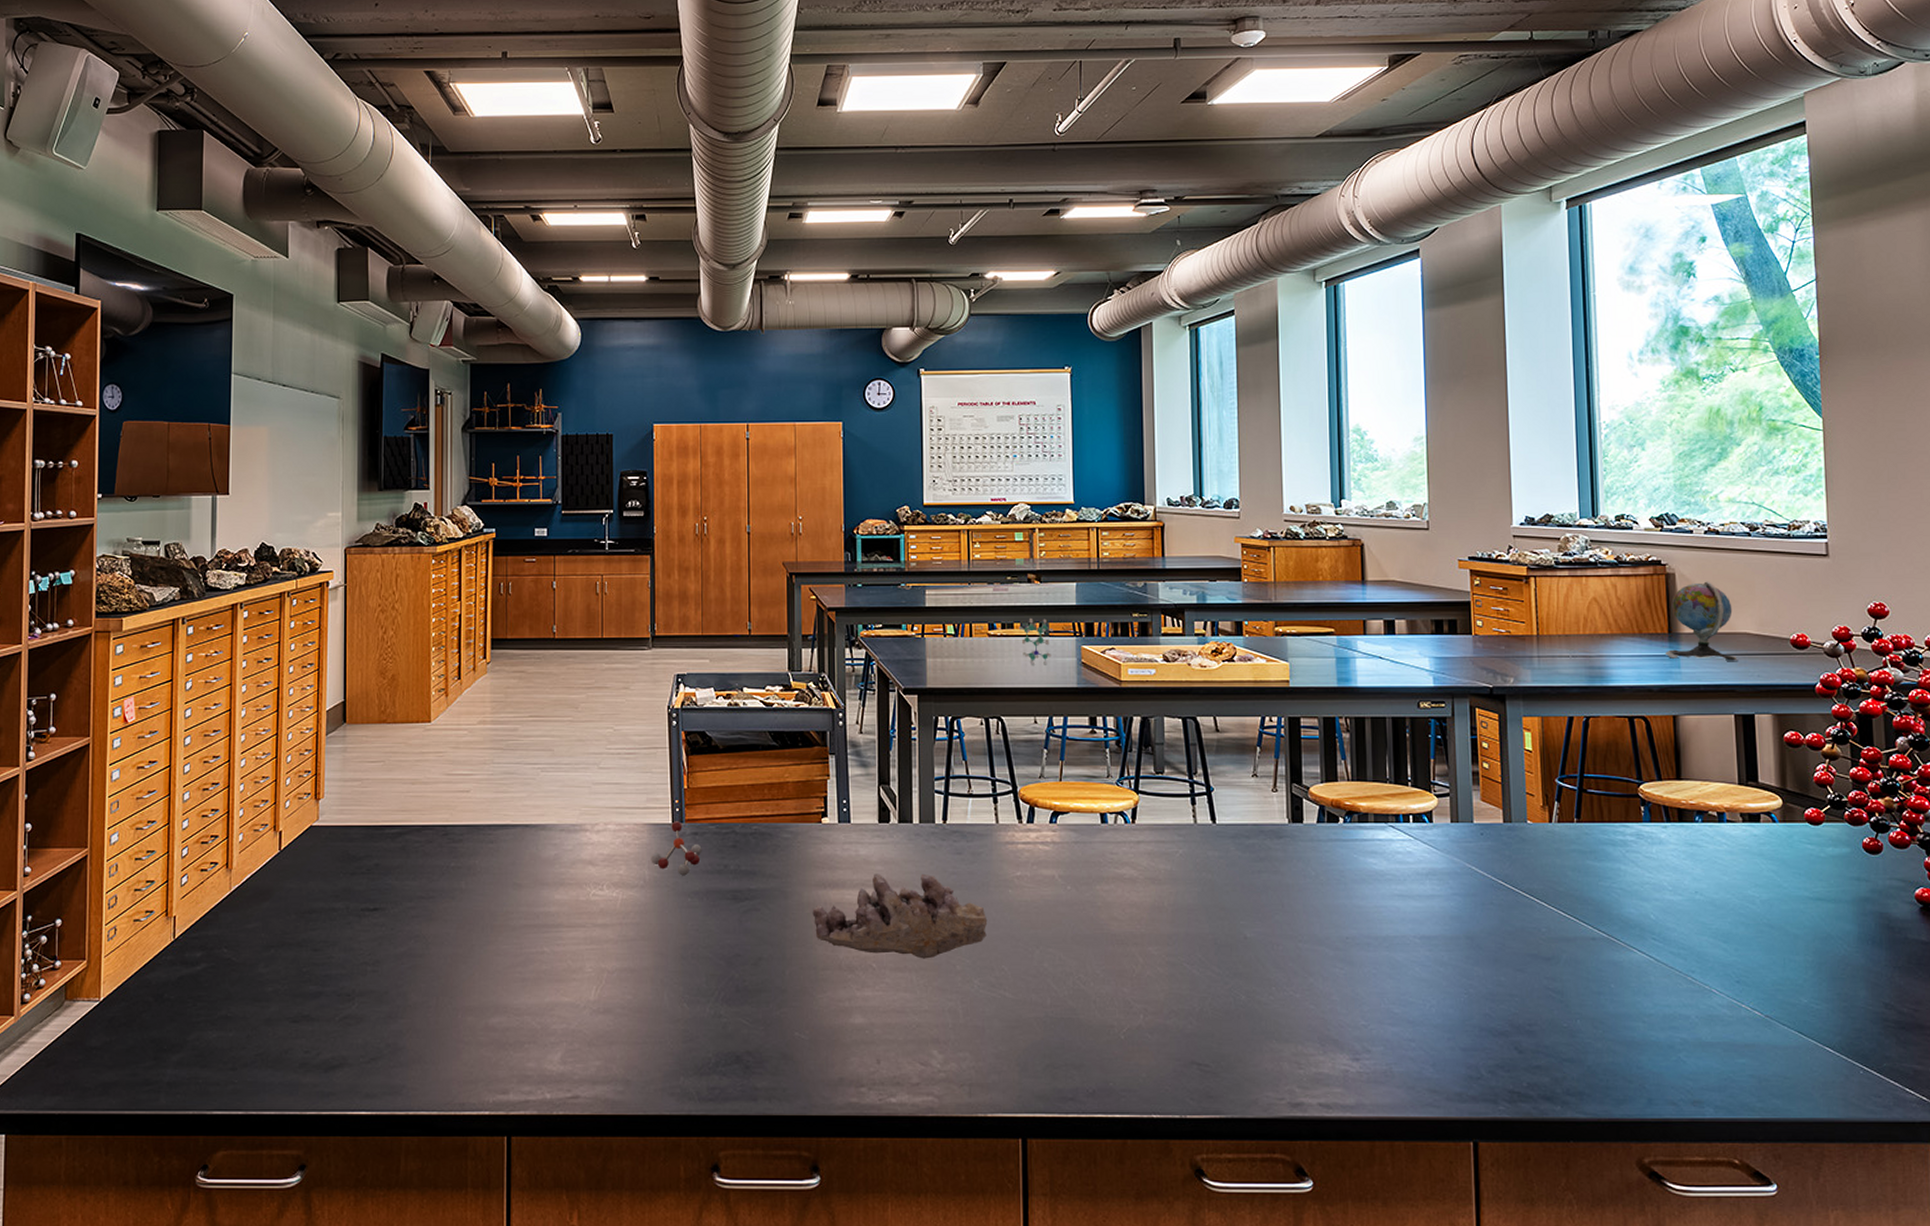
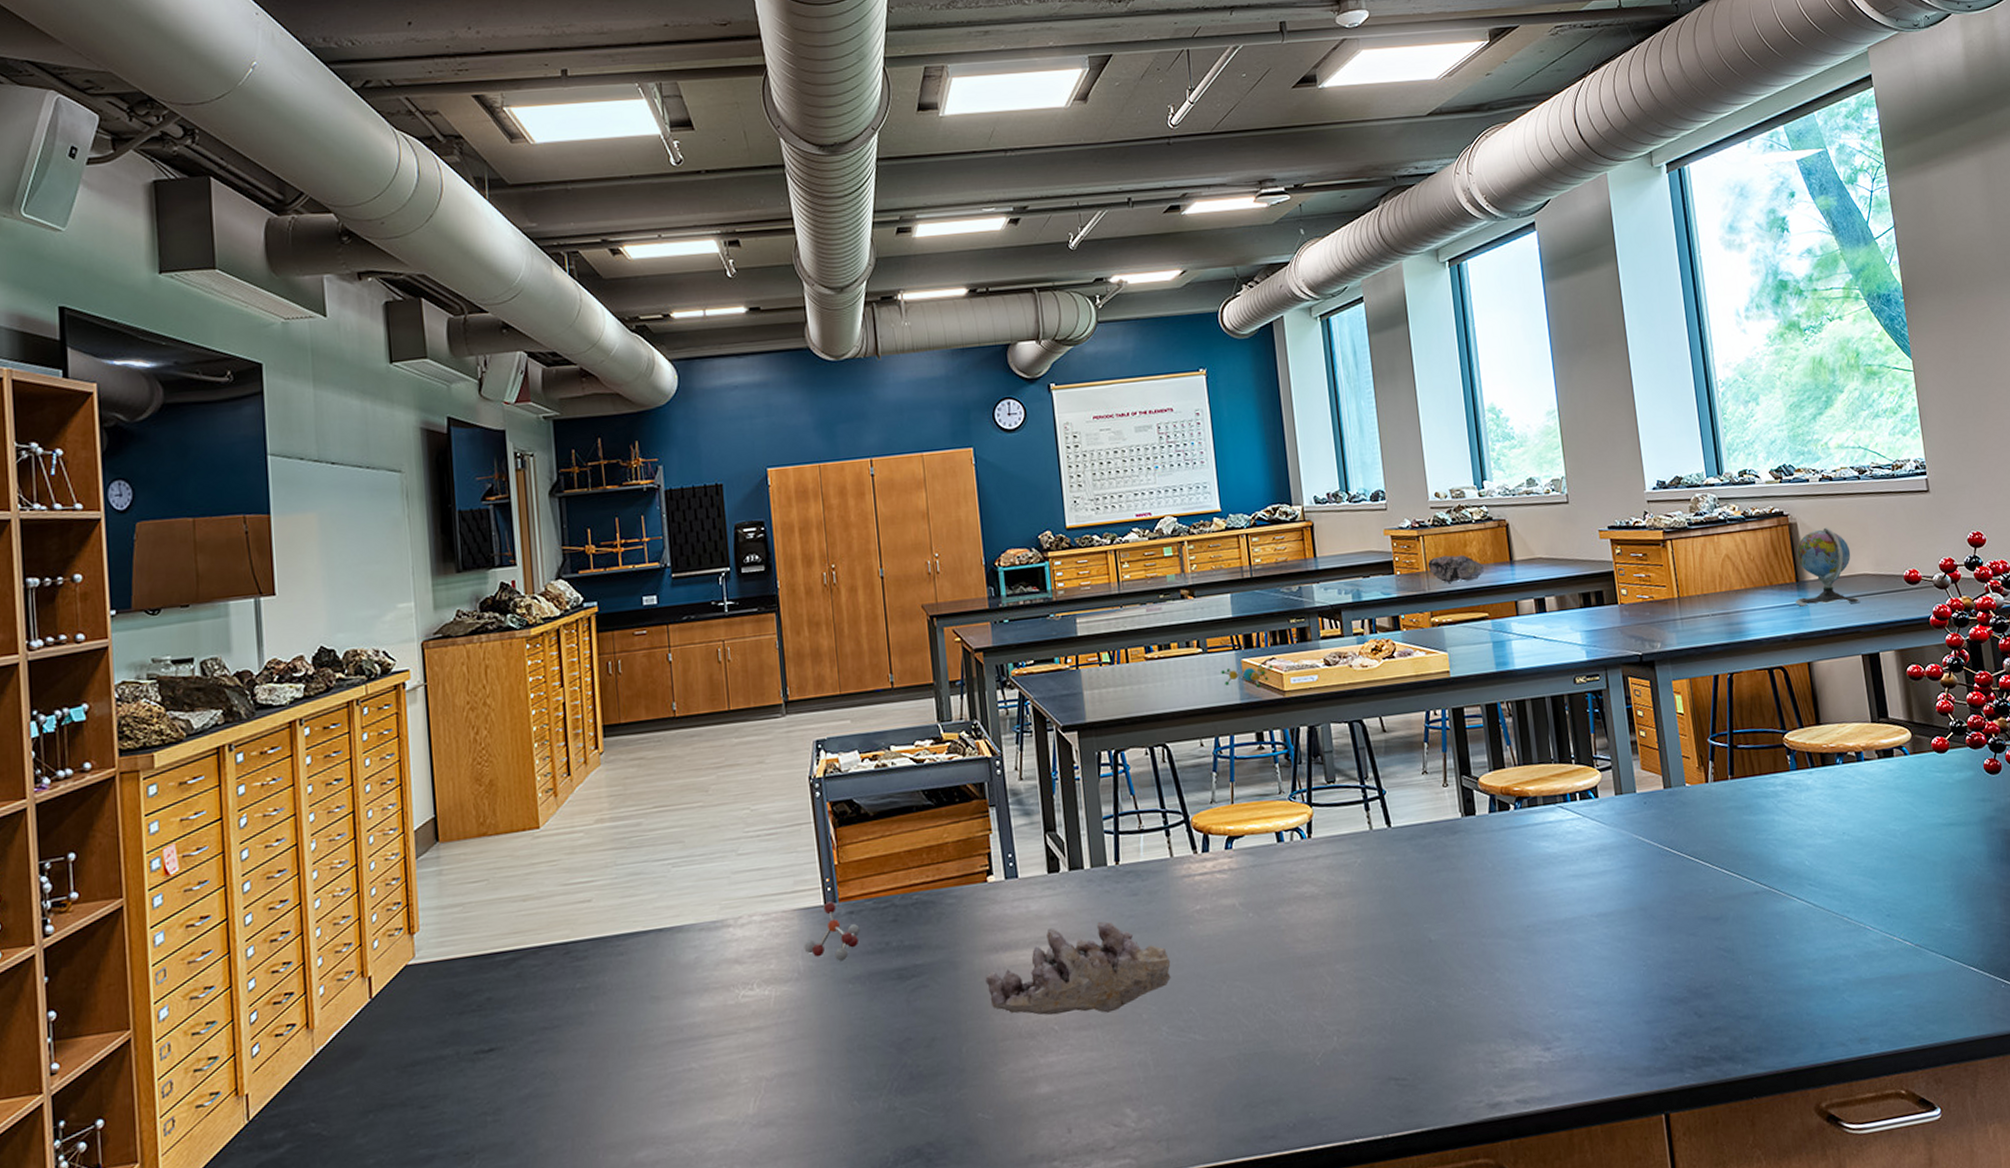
molecular model: present [1018,617,1053,667] -> none [1175,635,1212,687]
molecular model: none [1060,652,1112,675] -> present [1221,664,1273,689]
mineral sample: none [1276,568,1335,595] -> present [1427,554,1485,583]

